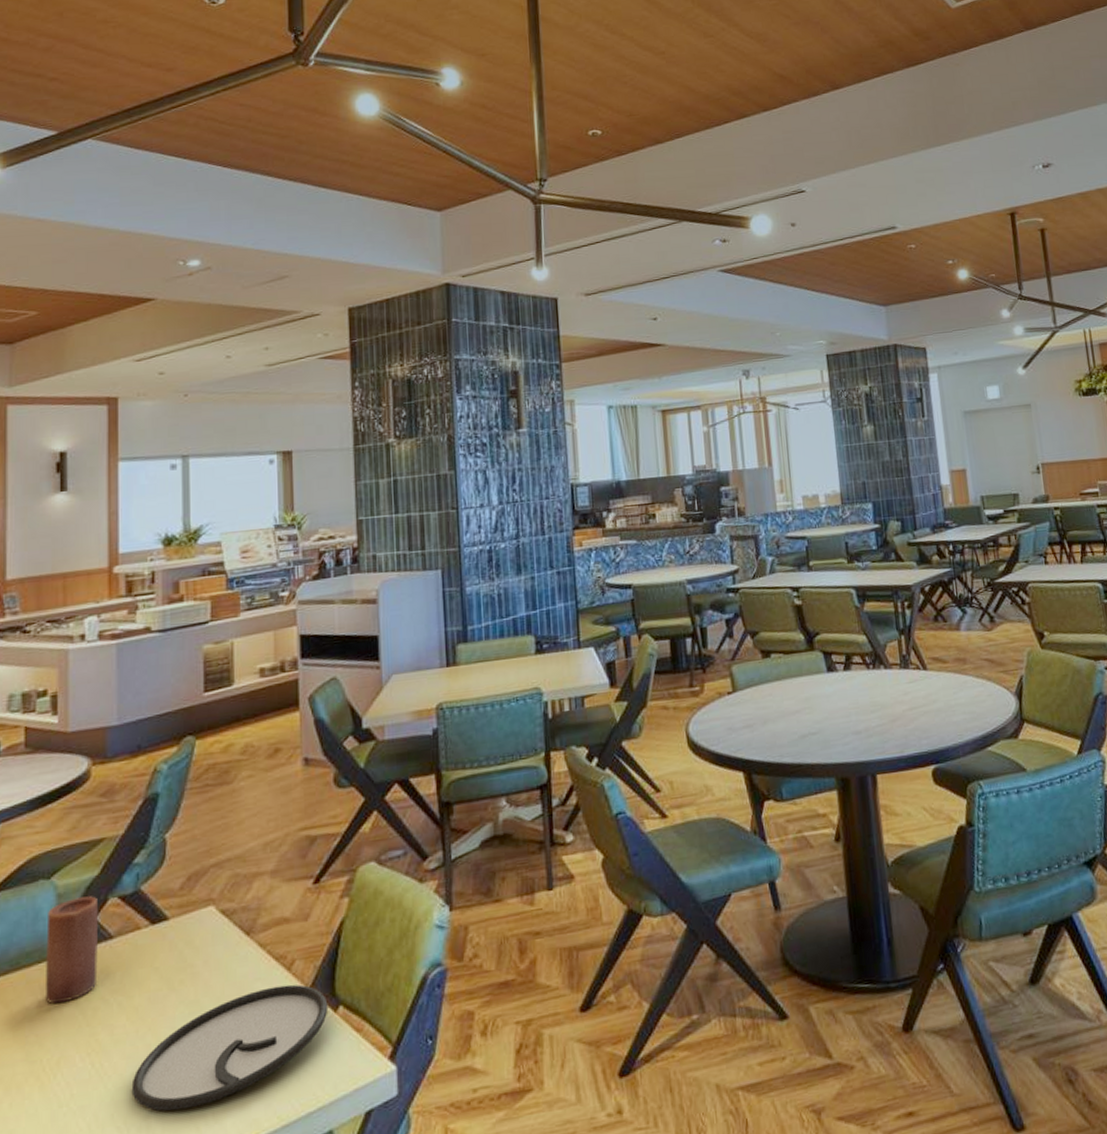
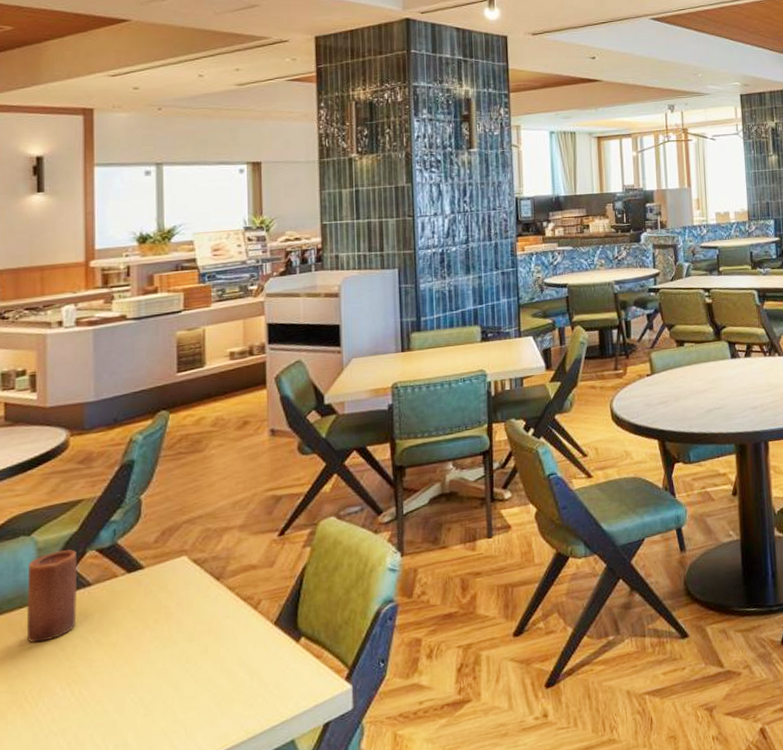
plate: present [131,984,329,1111] -> none [109,620,291,730]

